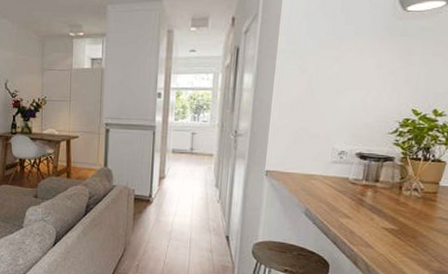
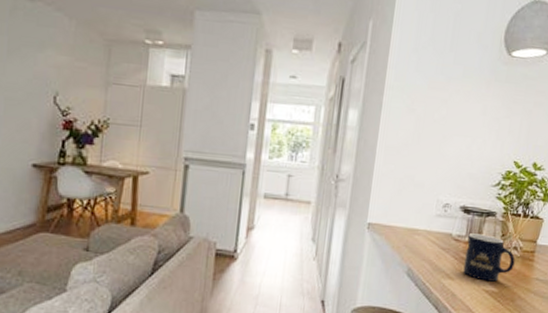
mug: none [361,177,416,221] -> present [463,233,515,282]

